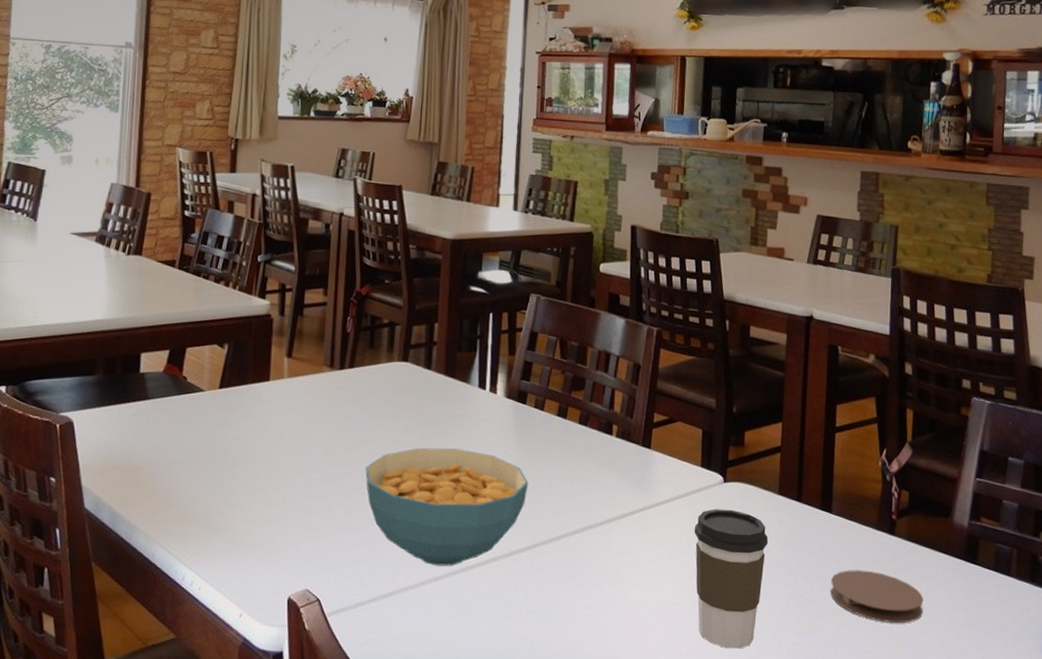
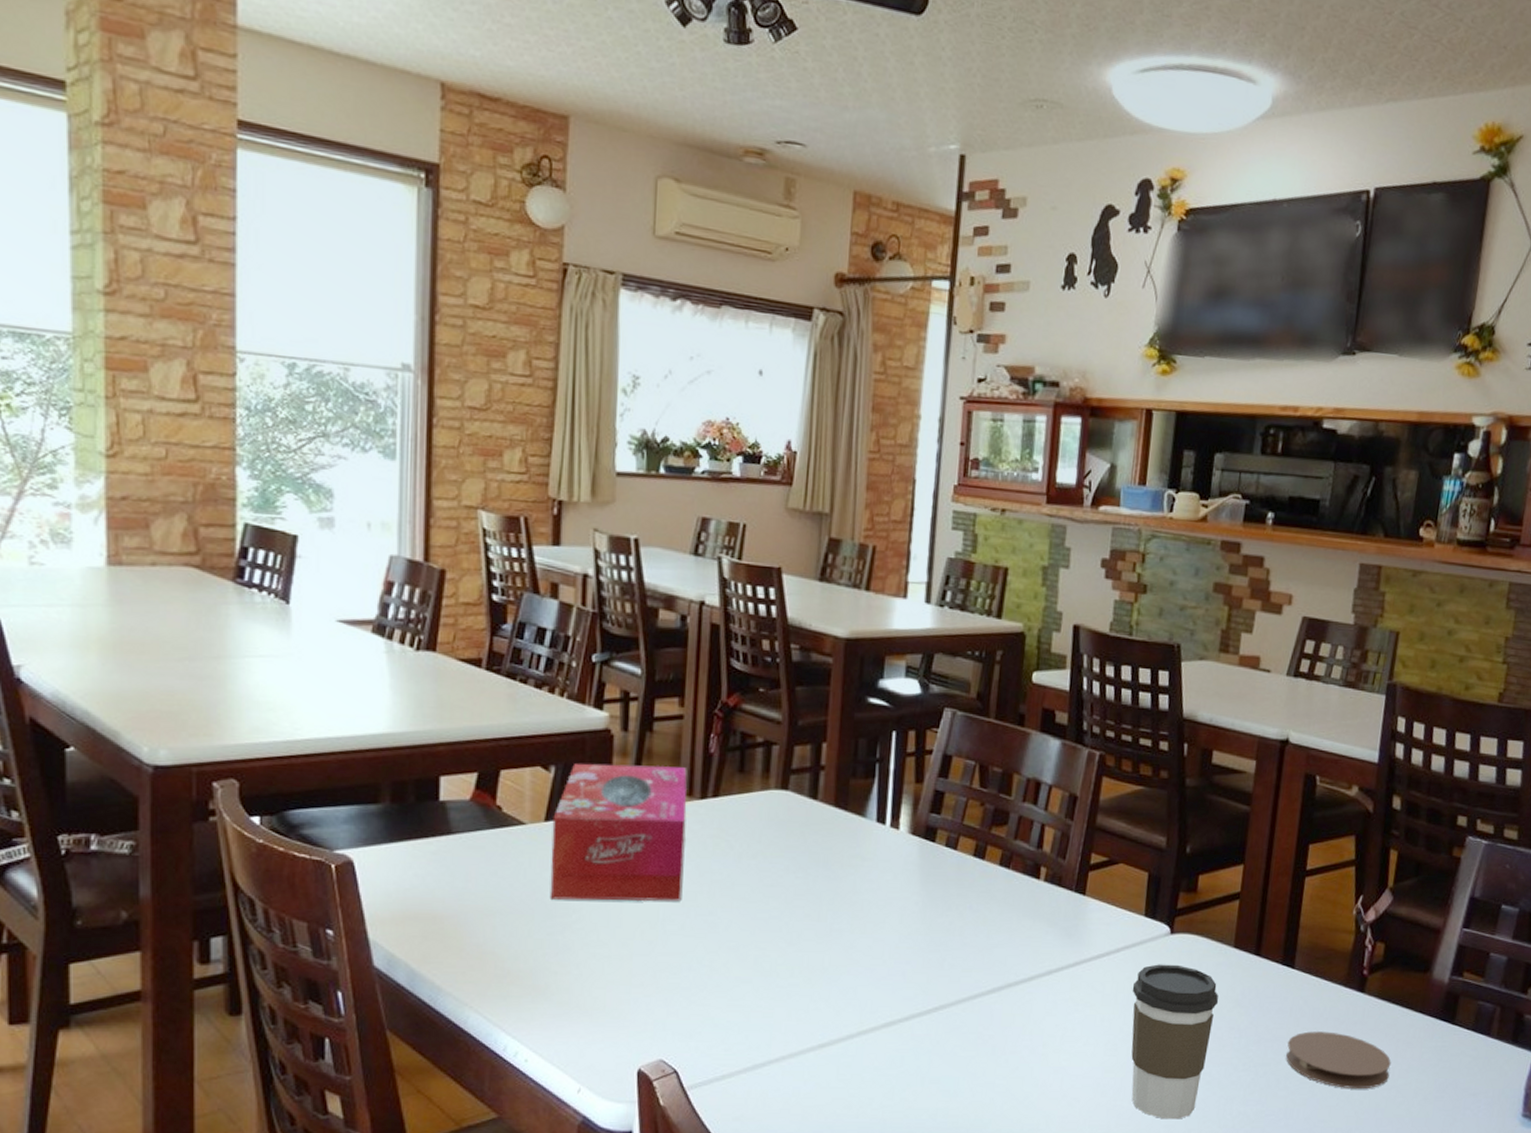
tissue box: none [221,341,330,454] -> present [550,763,687,901]
cereal bowl: present [365,448,529,566] -> none [734,893,936,1032]

